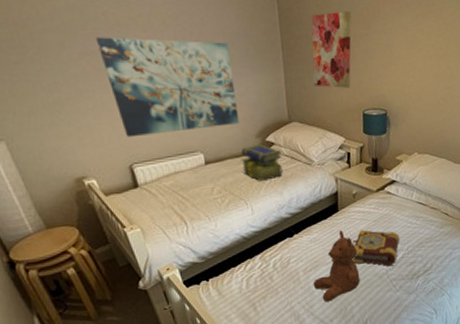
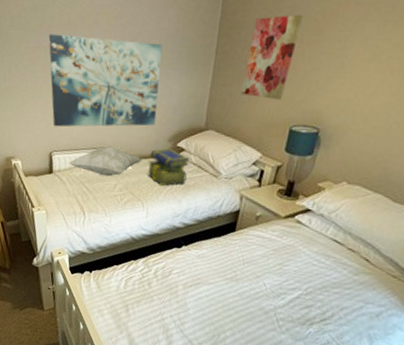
decorative pillow: none [155,150,235,181] -> present [69,146,142,177]
teddy bear: present [313,231,360,302] -> none [189,252,247,324]
book: present [352,229,400,266] -> none [238,256,301,303]

